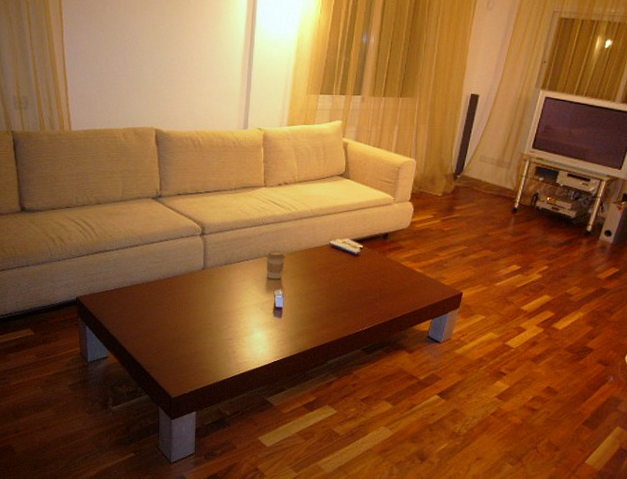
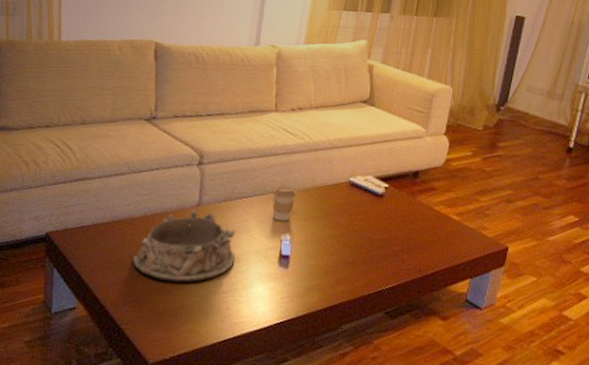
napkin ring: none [151,273,237,333] -> present [132,209,235,283]

